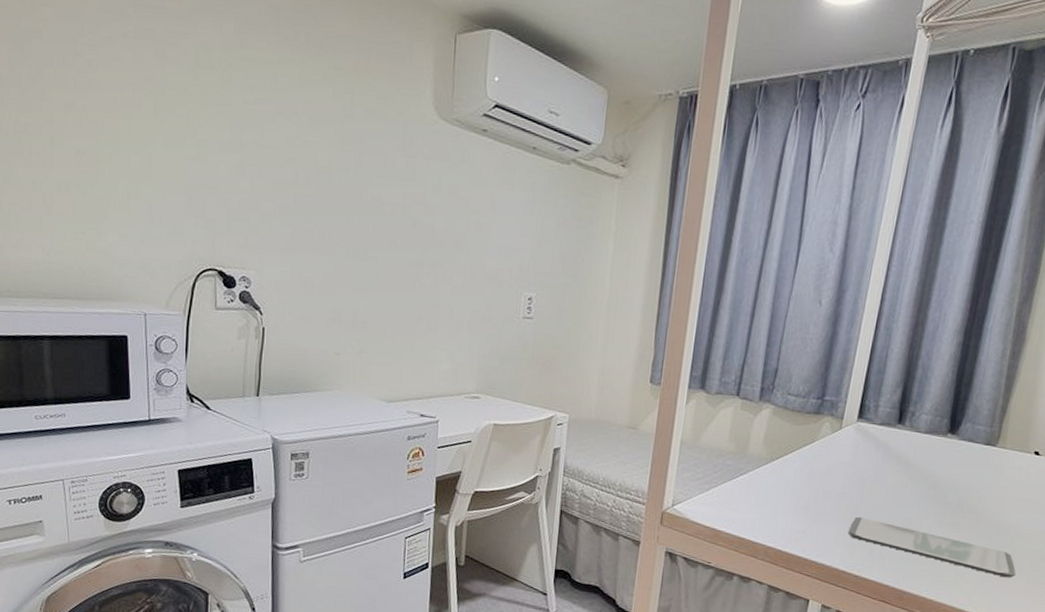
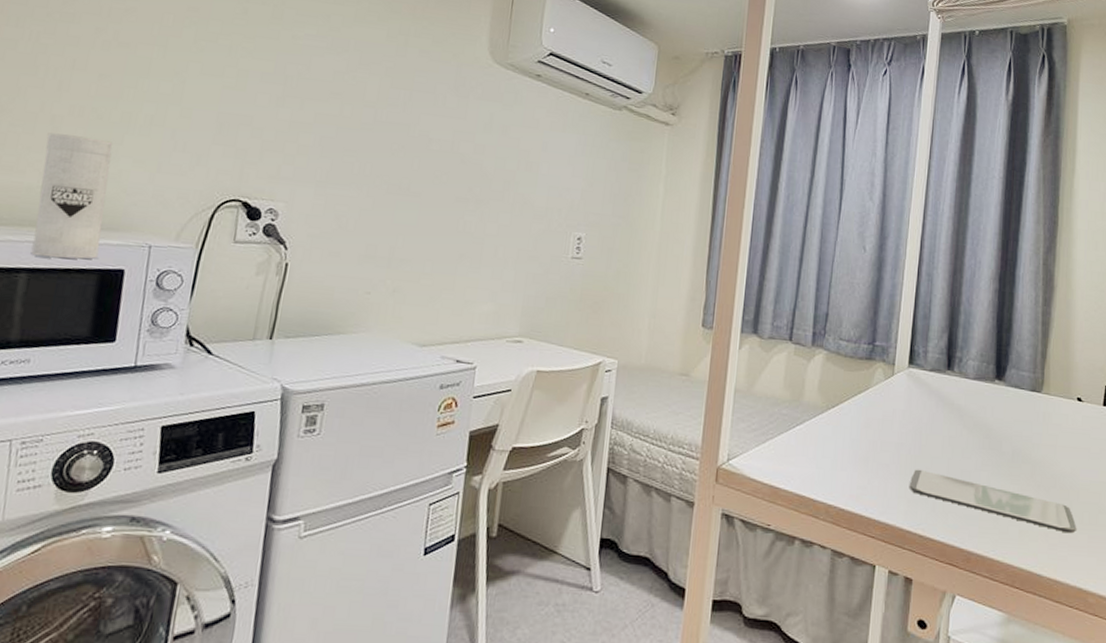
paper towel roll: none [42,210,104,327] -> present [30,132,113,260]

